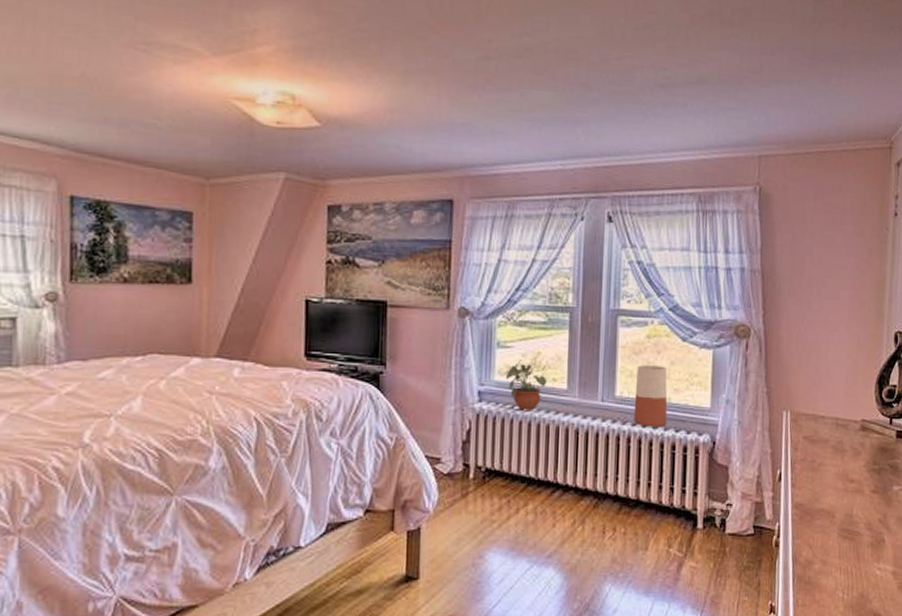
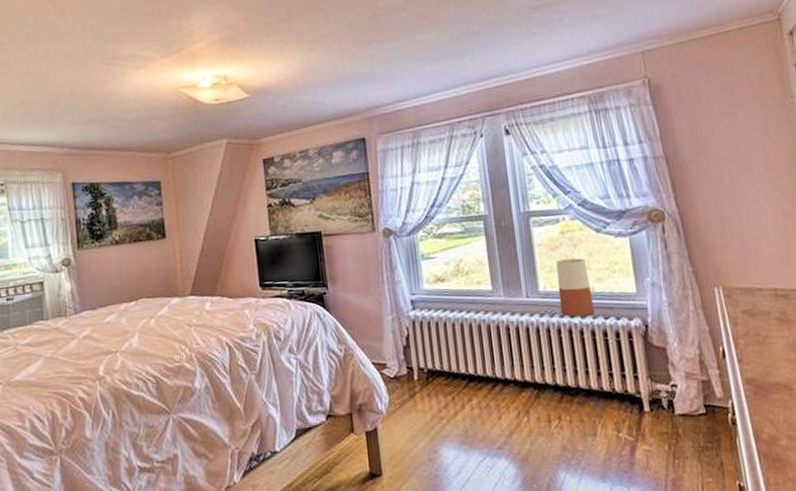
potted plant: present [504,360,547,410] -> none [431,268,473,314]

